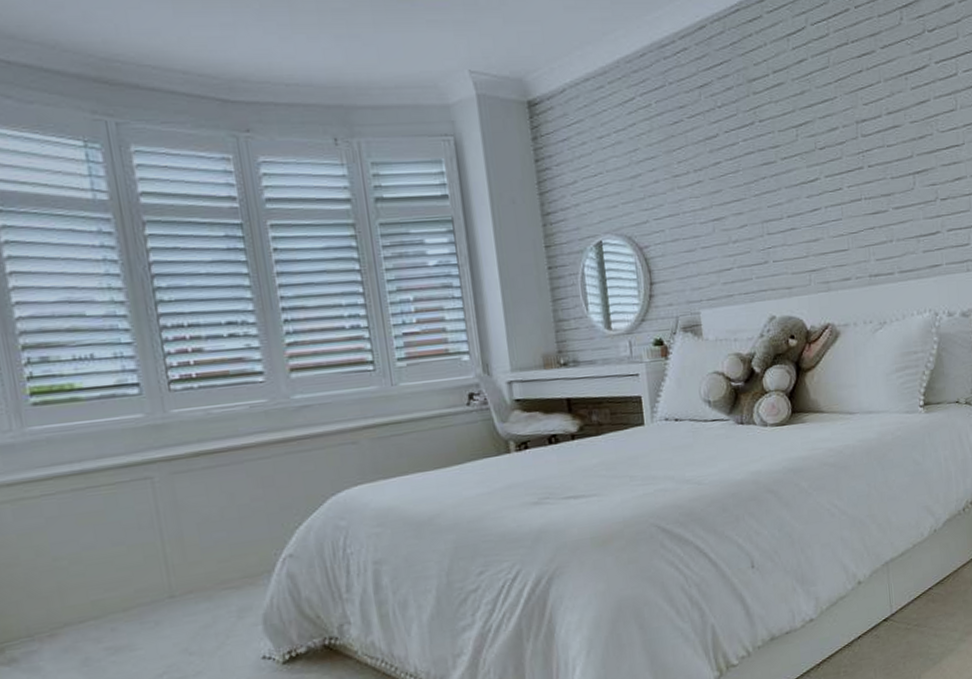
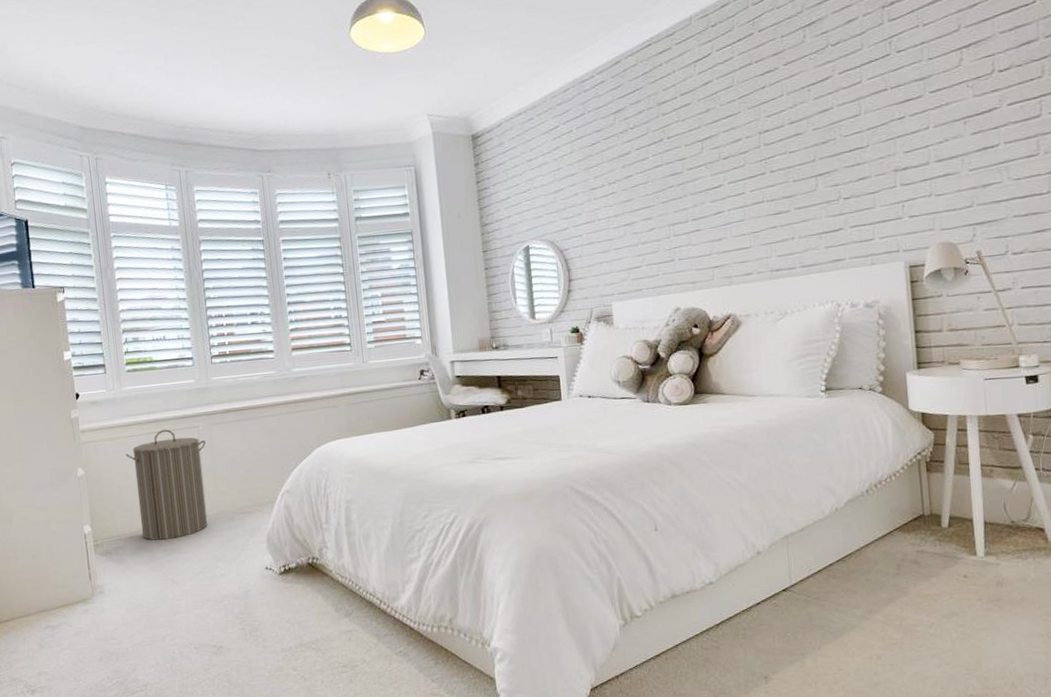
laundry hamper: none [35,483,173,638] -> present [125,429,208,541]

